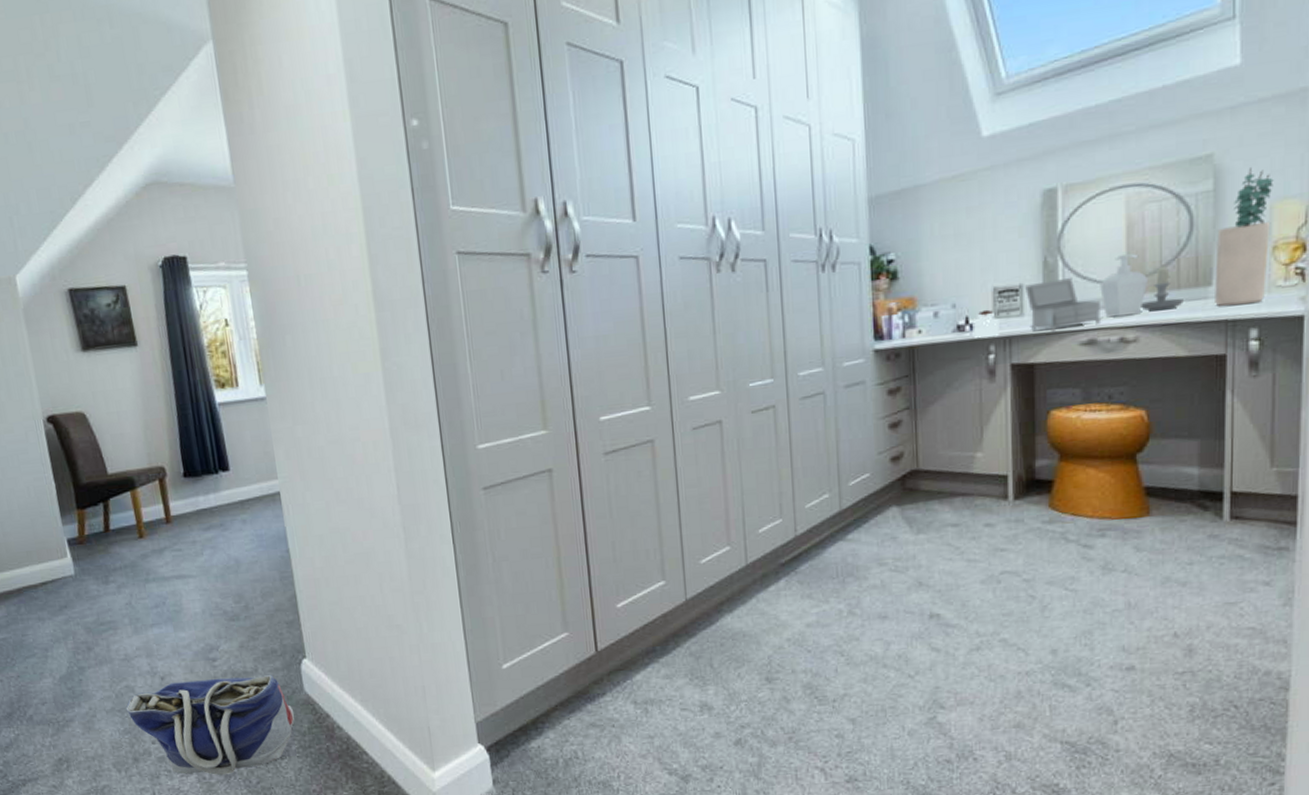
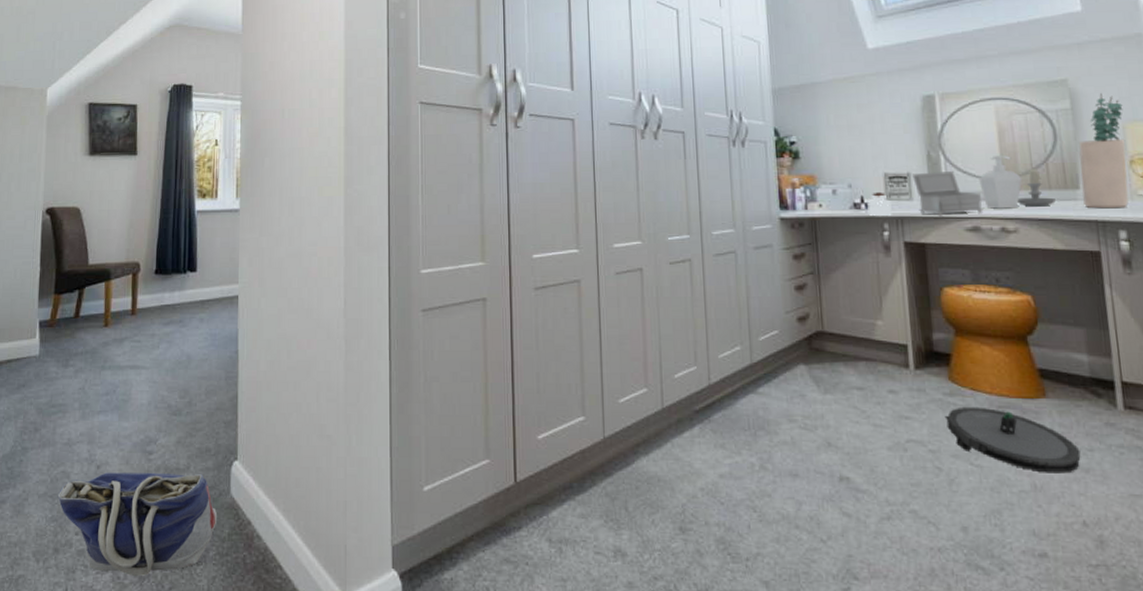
robot vacuum: none [1042,531,1179,591] -> present [944,406,1081,474]

